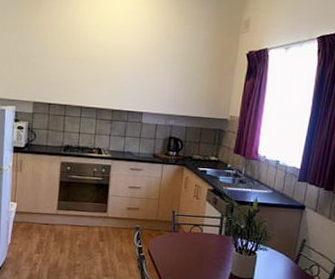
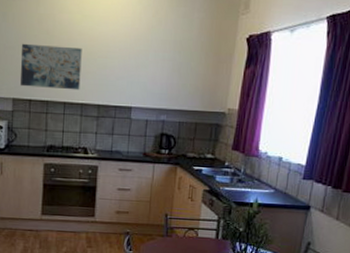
wall art: none [41,52,99,96] -> present [20,43,82,90]

